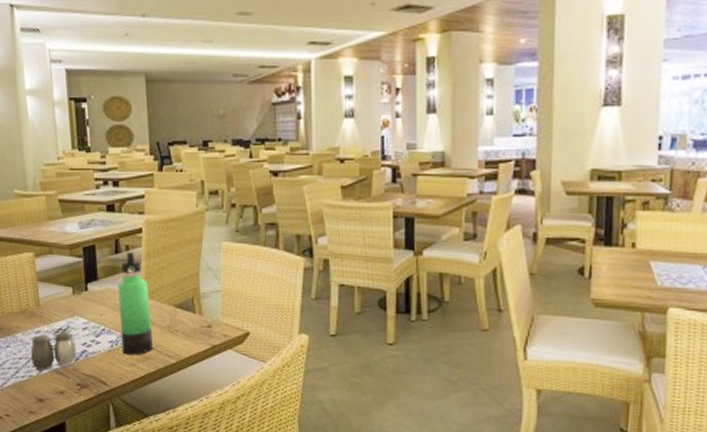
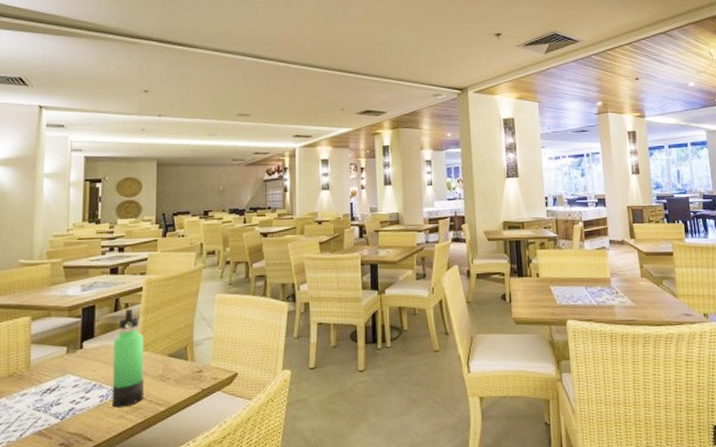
salt and pepper shaker: present [31,330,77,371] -> none [12,390,64,435]

